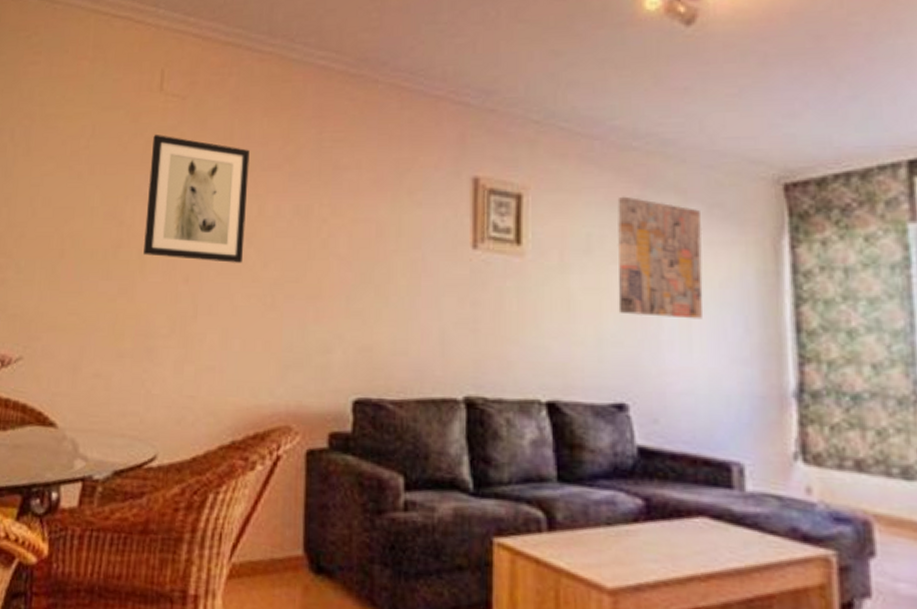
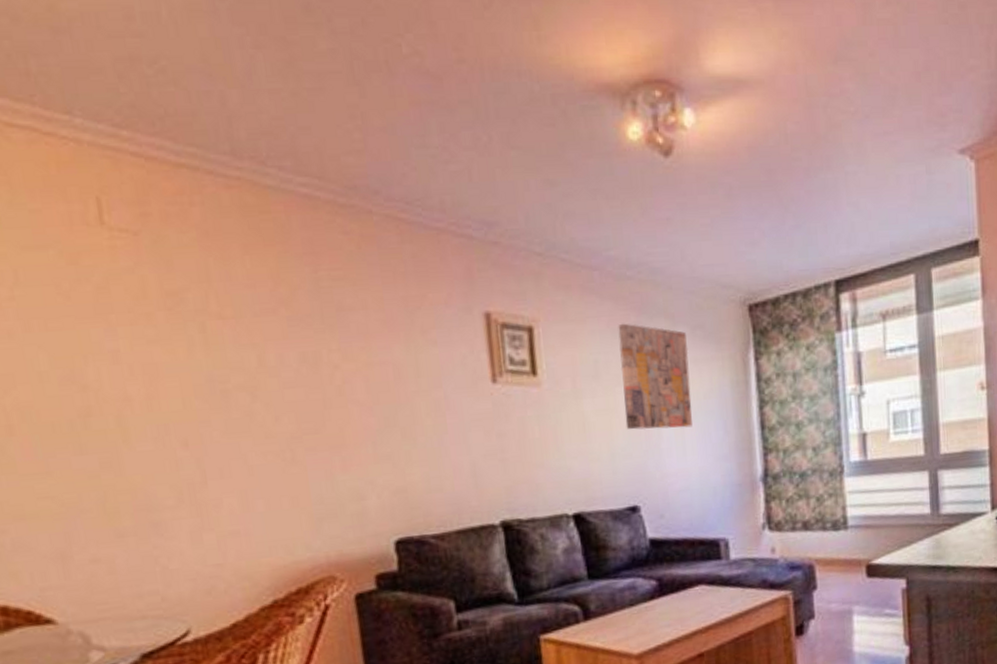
wall art: present [143,135,250,263] -> none [104,279,250,422]

